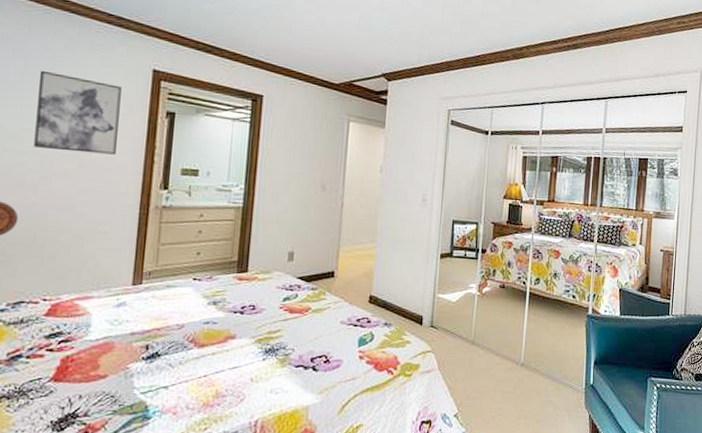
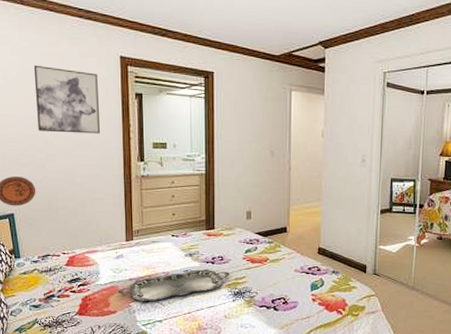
serving tray: none [113,320,262,362] -> present [118,269,230,302]

